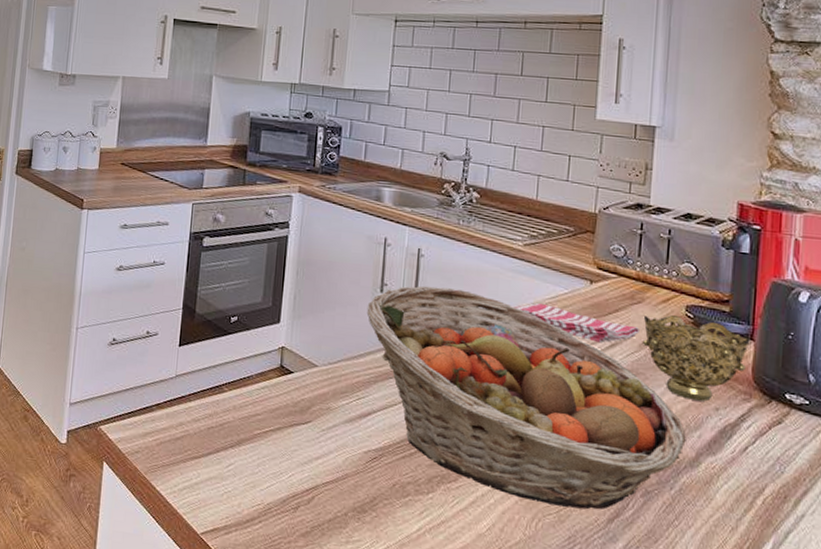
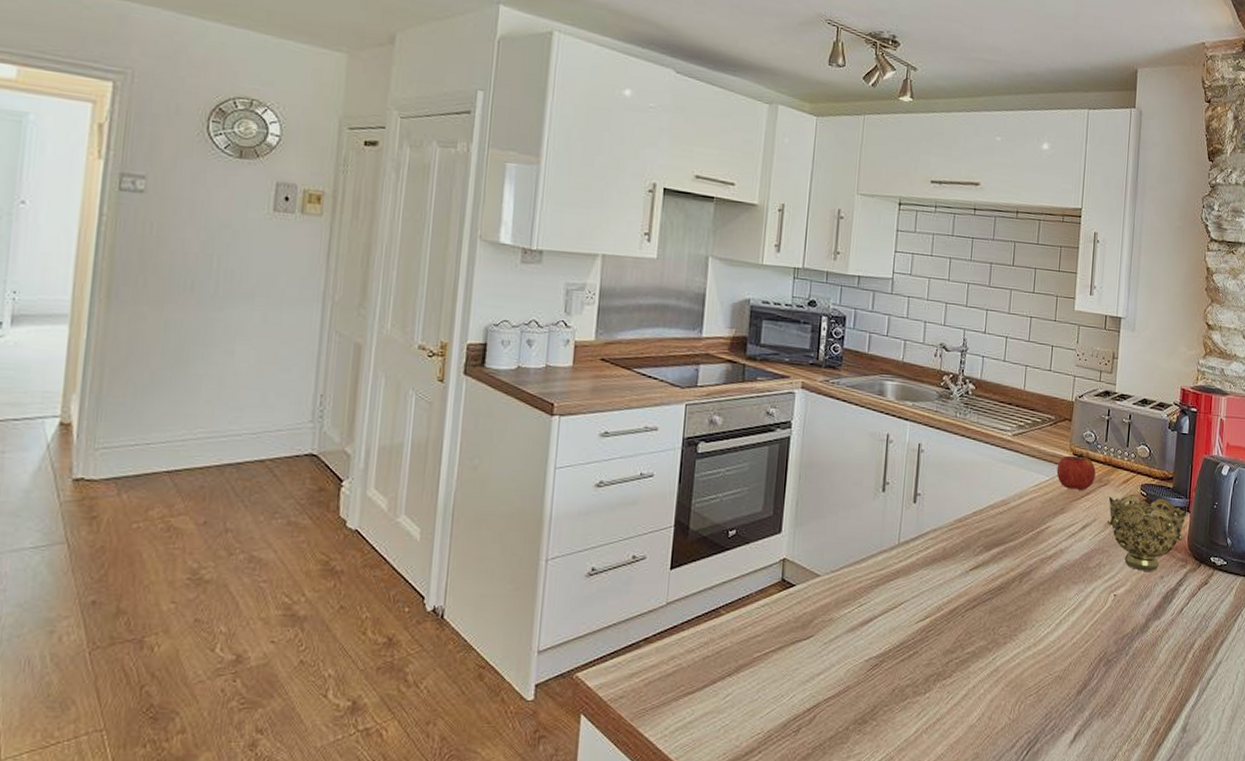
fruit basket: present [366,286,686,510] -> none [869,482,1139,686]
dish towel: present [512,302,639,343] -> none [1002,491,1105,526]
apple: none [577,267,626,306] -> present [1056,453,1096,490]

